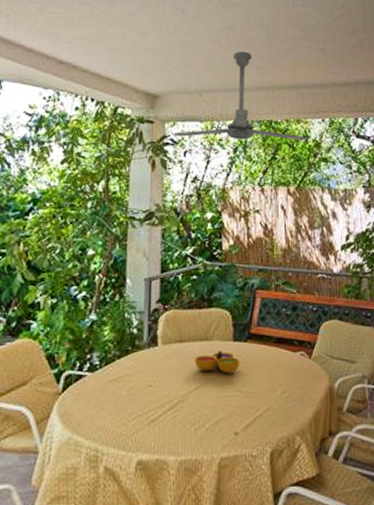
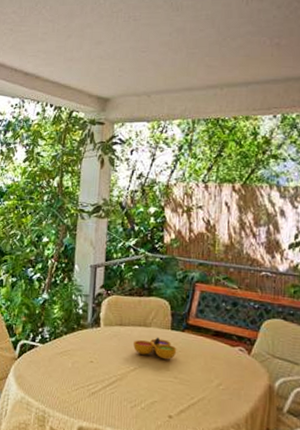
ceiling fan: present [173,51,308,141] -> none [121,52,256,138]

